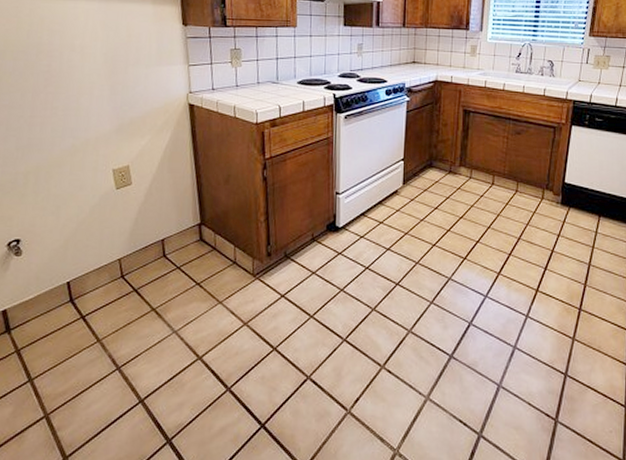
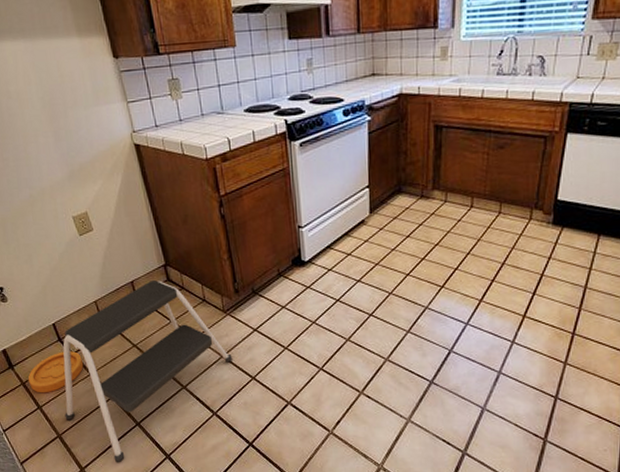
pet bowl: none [24,314,93,363] -> present [27,351,84,393]
step stool: none [58,240,255,450] -> present [63,280,232,463]

